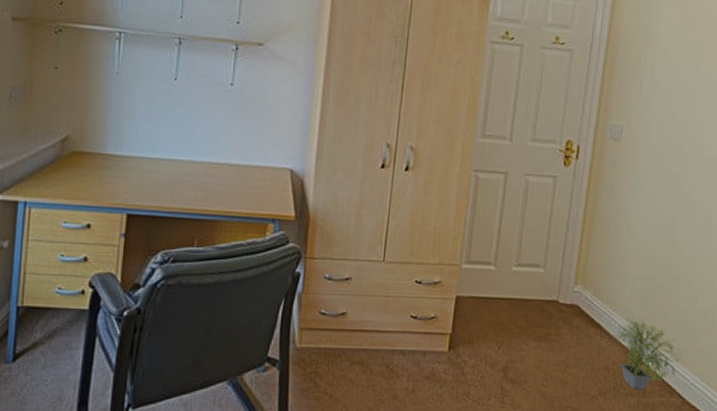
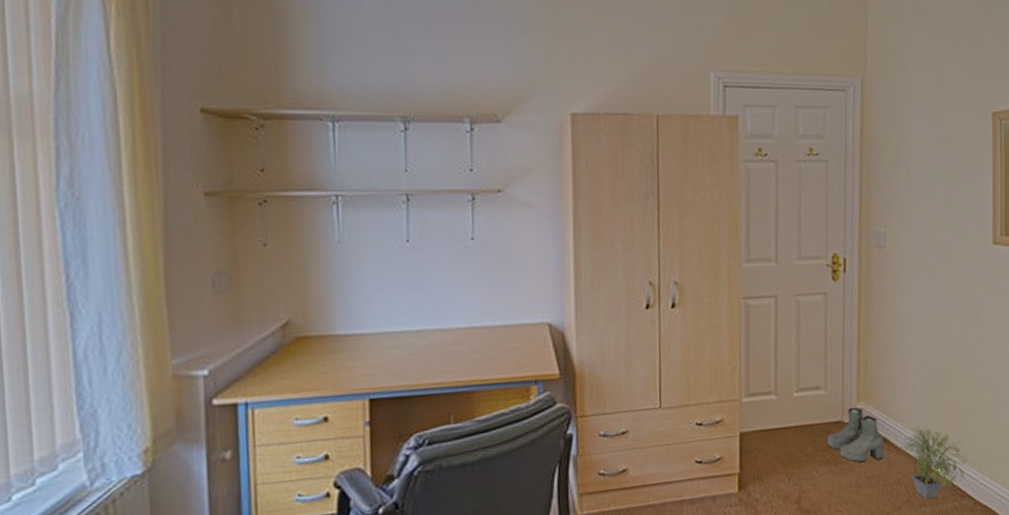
boots: none [539,289,597,344] -> present [826,407,884,462]

